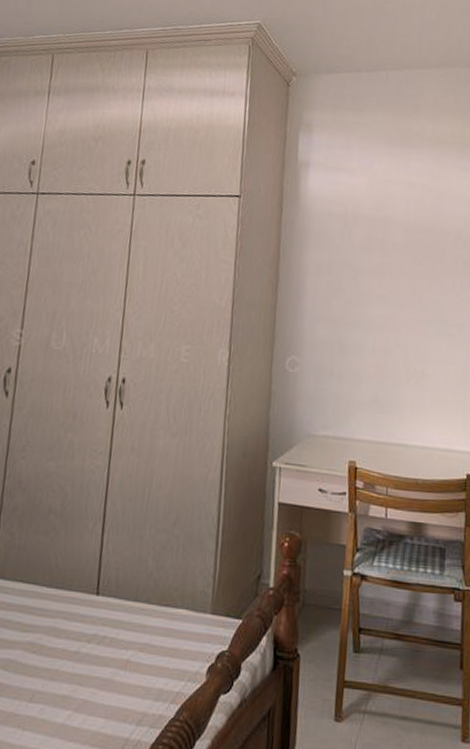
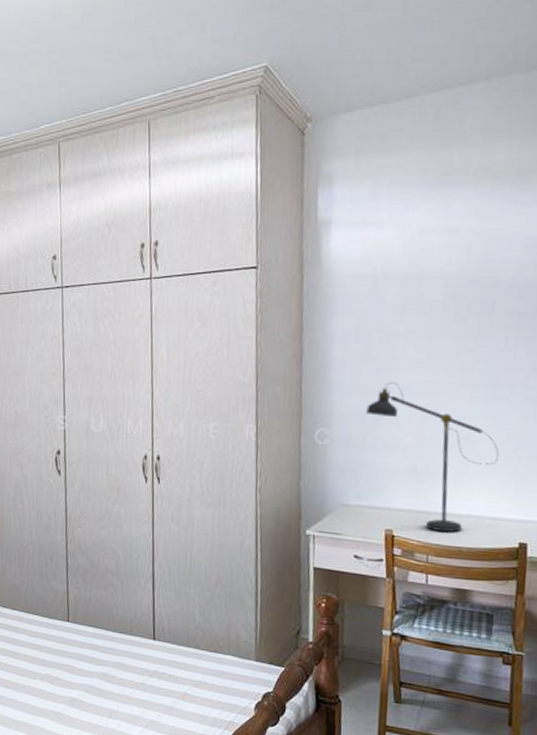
desk lamp: none [334,315,449,464] -> present [366,382,499,532]

